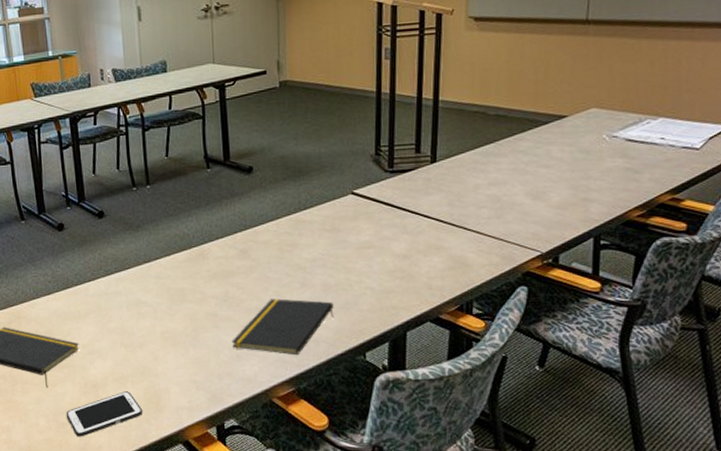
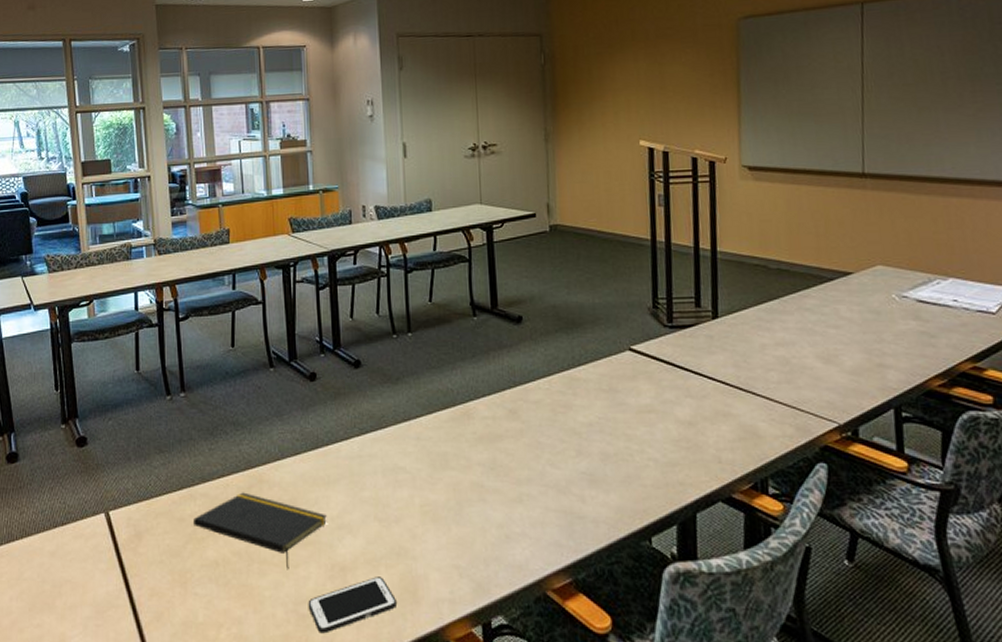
notepad: present [231,298,334,356] -> none [499,468,615,538]

